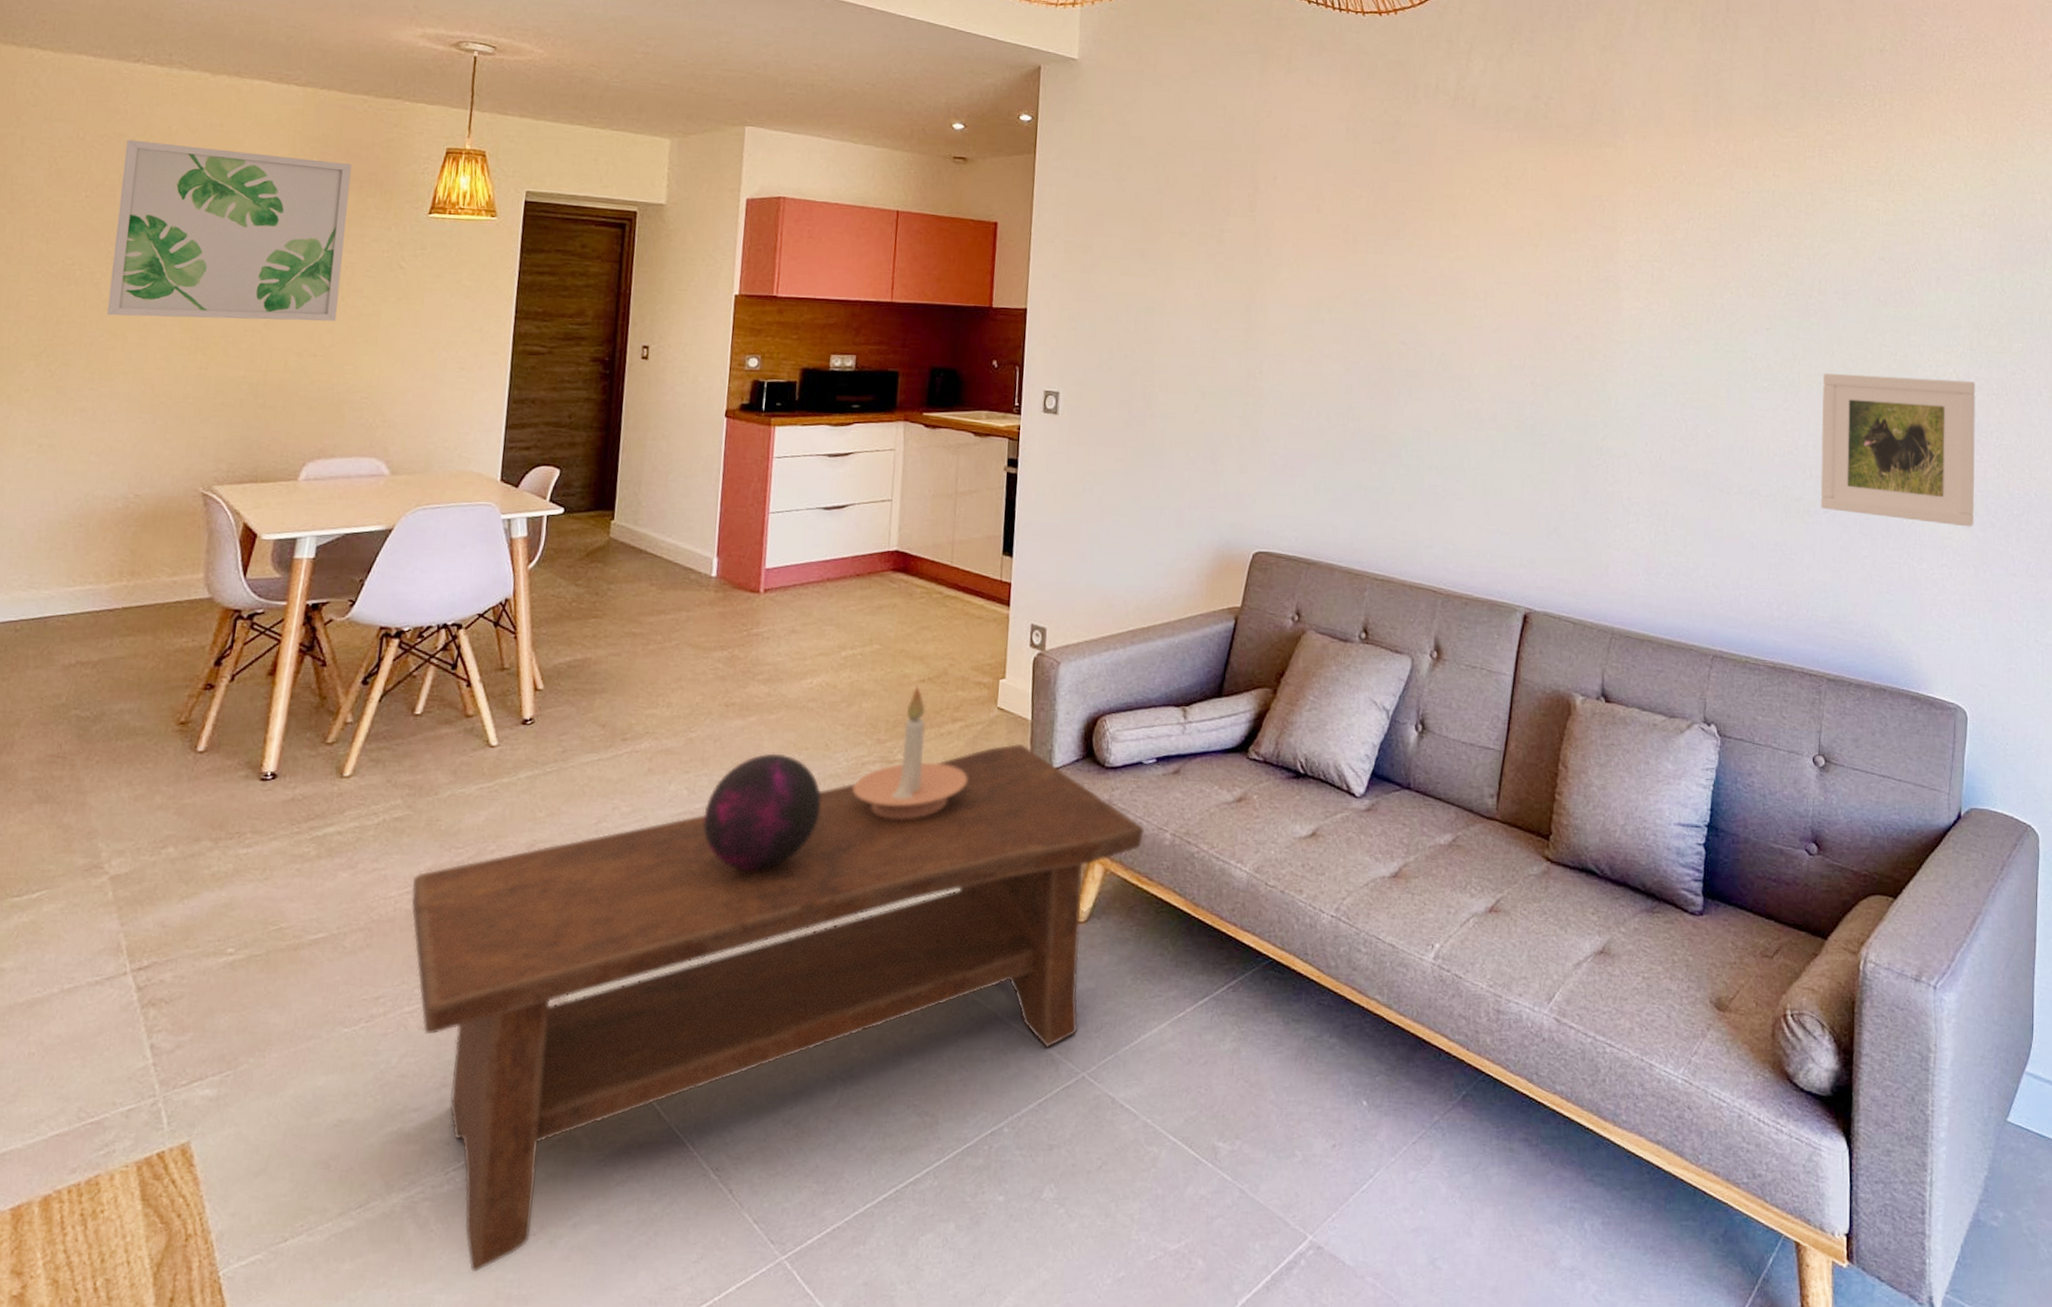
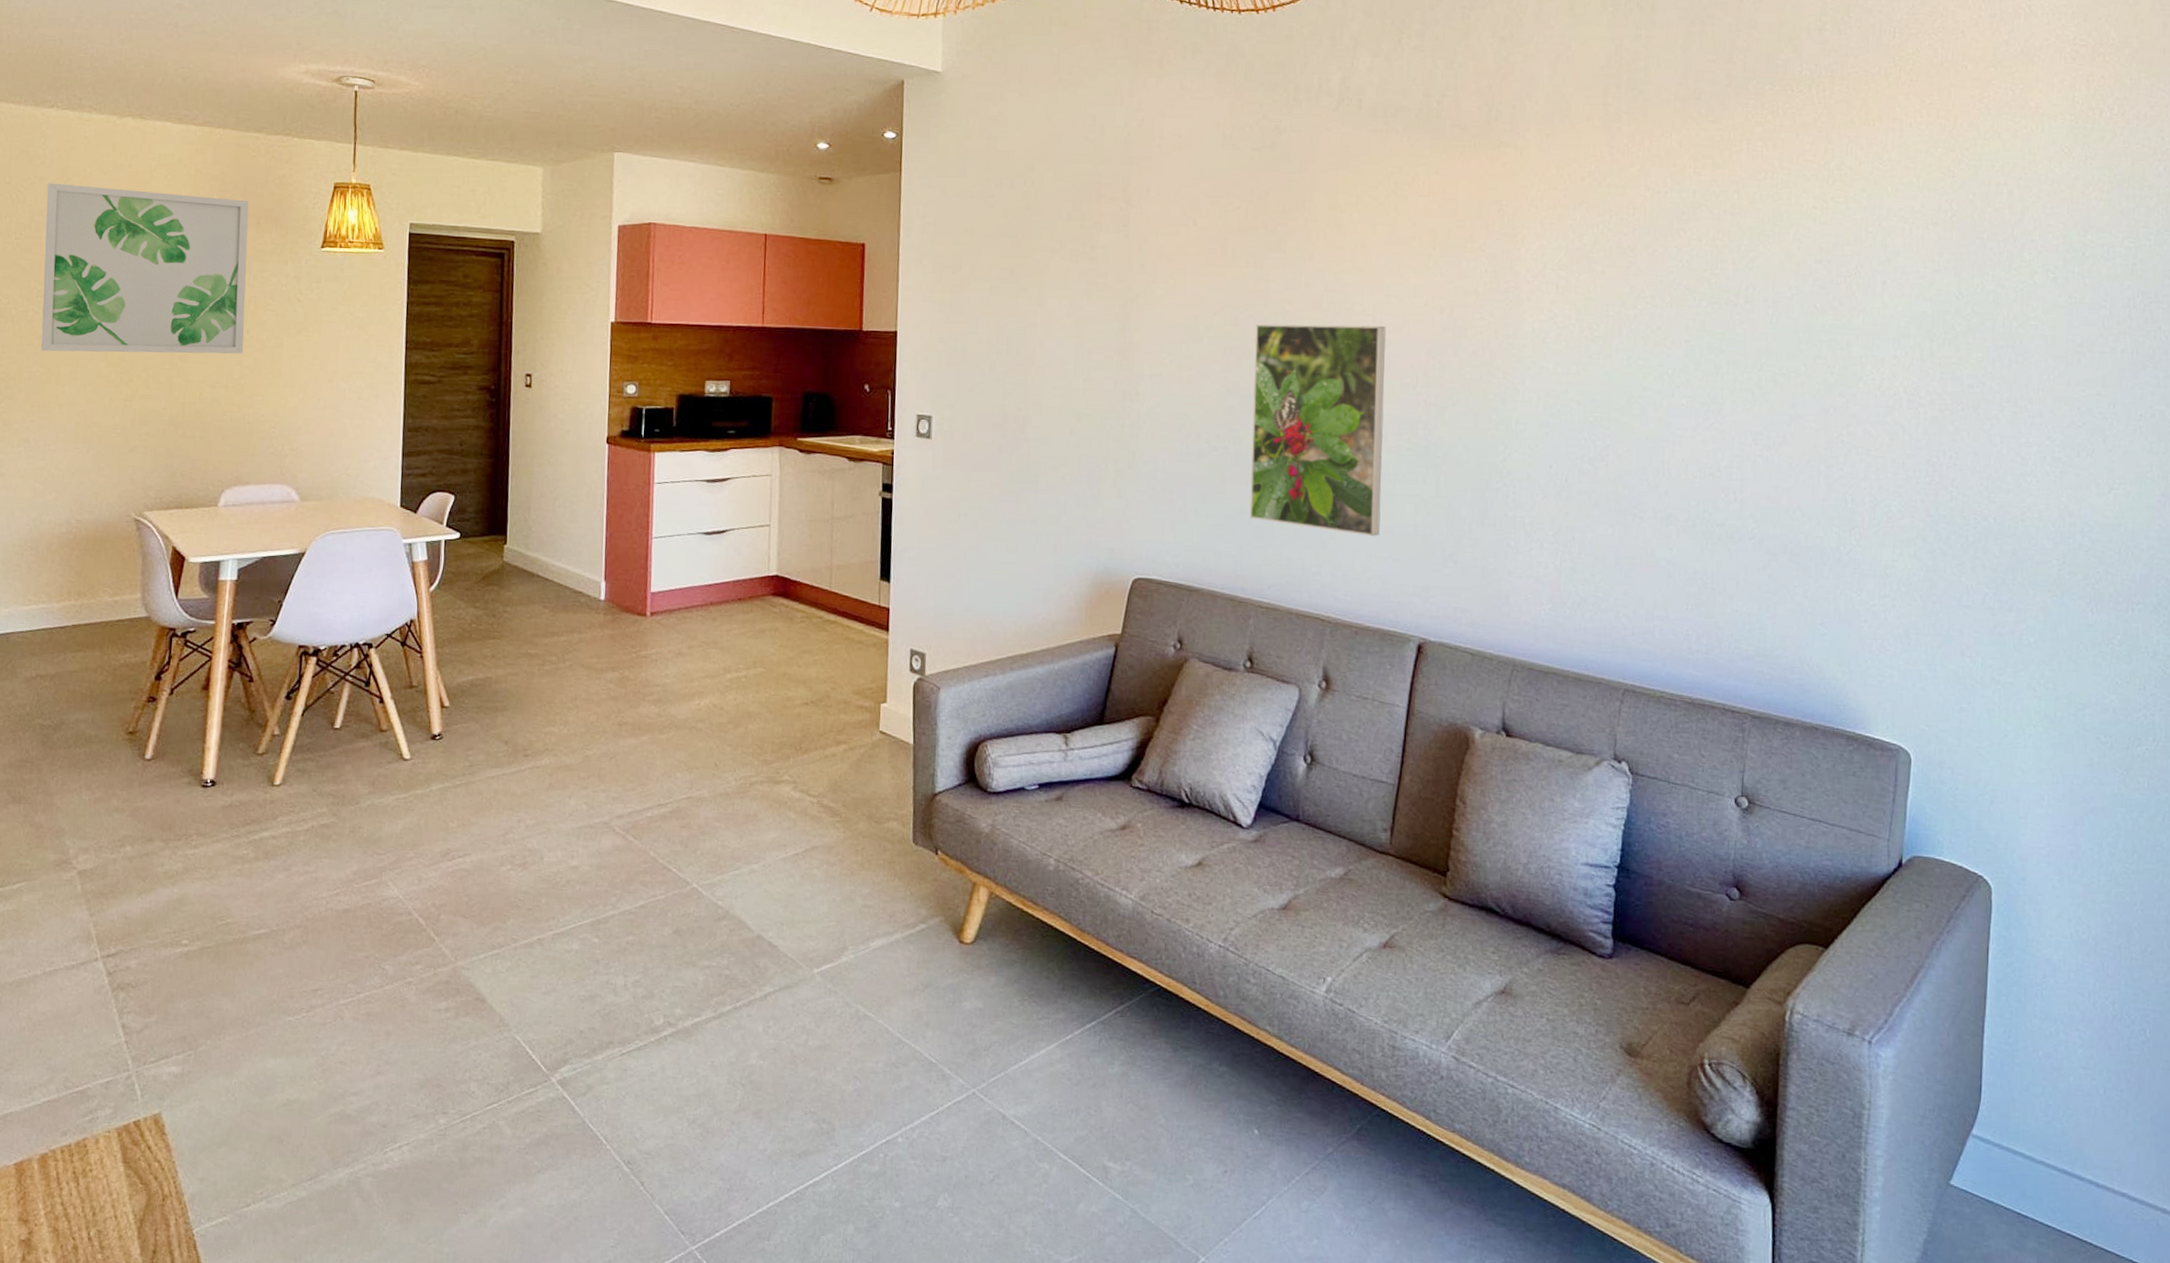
coffee table: present [410,743,1144,1273] -> none [340,767,1028,1245]
decorative orb: present [702,753,821,871] -> none [601,771,713,884]
candle holder: present [853,686,968,819] -> none [742,709,853,838]
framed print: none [1366,307,1496,511] -> present [1249,323,1386,537]
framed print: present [1820,373,1976,527] -> none [1745,388,1927,555]

